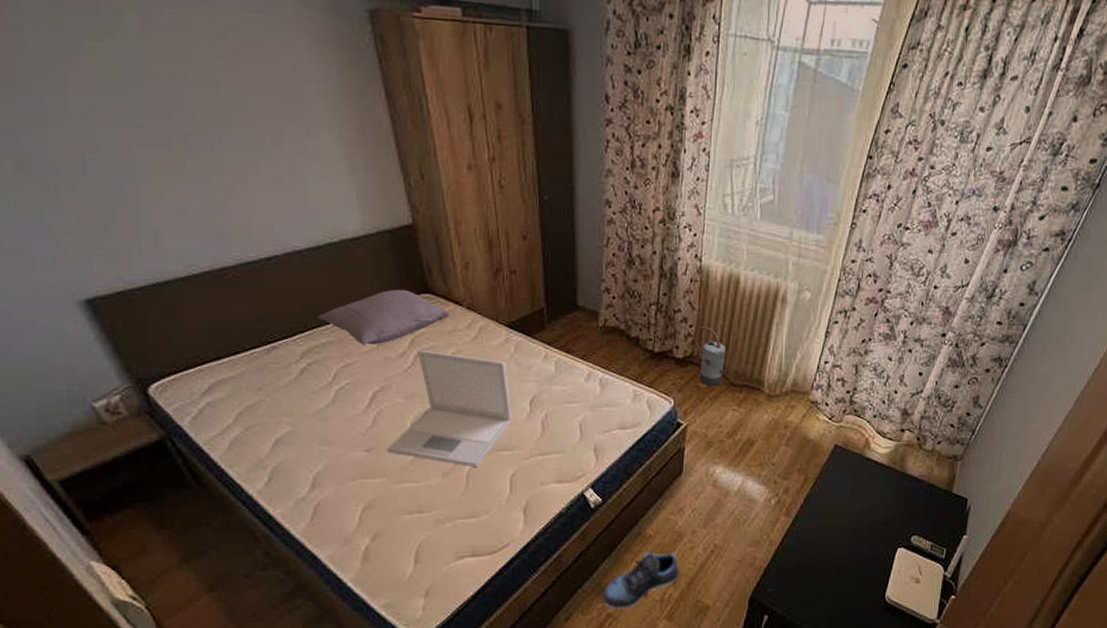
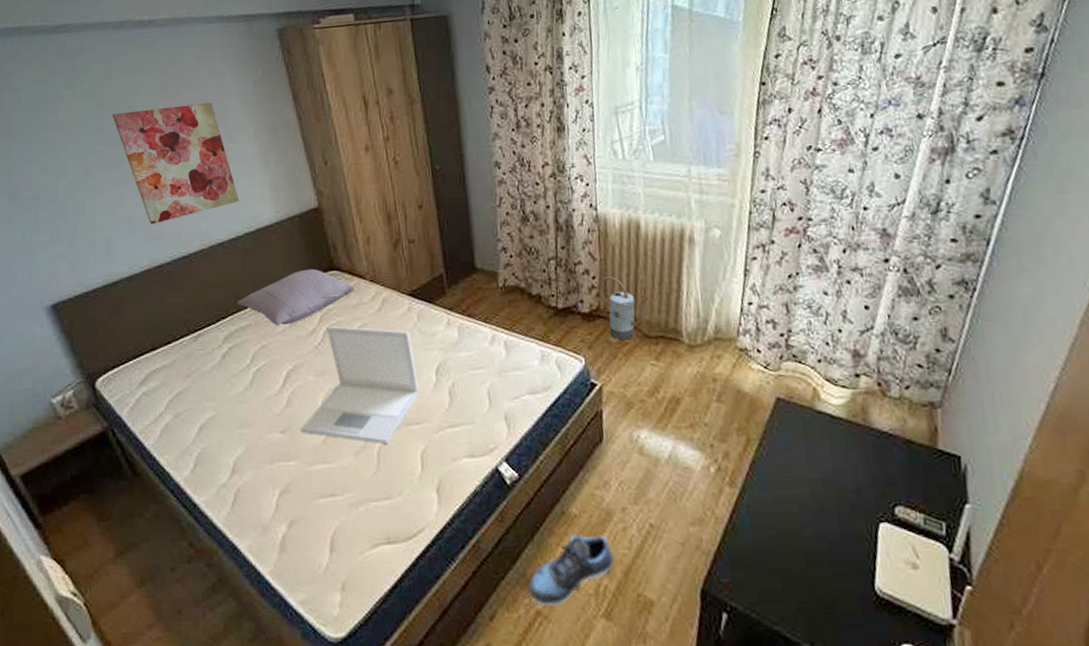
wall art: none [154,81,320,221] -> present [112,102,239,225]

